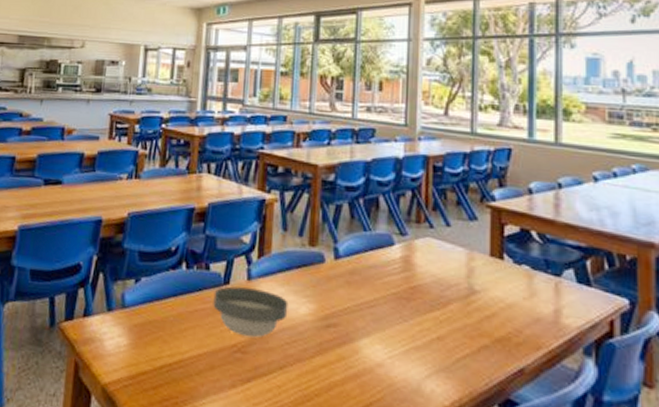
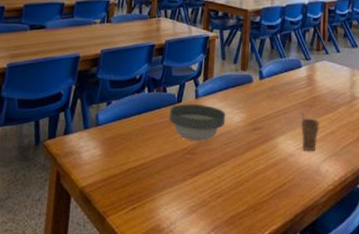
cup: none [392,308,421,363] -> present [300,113,320,152]

